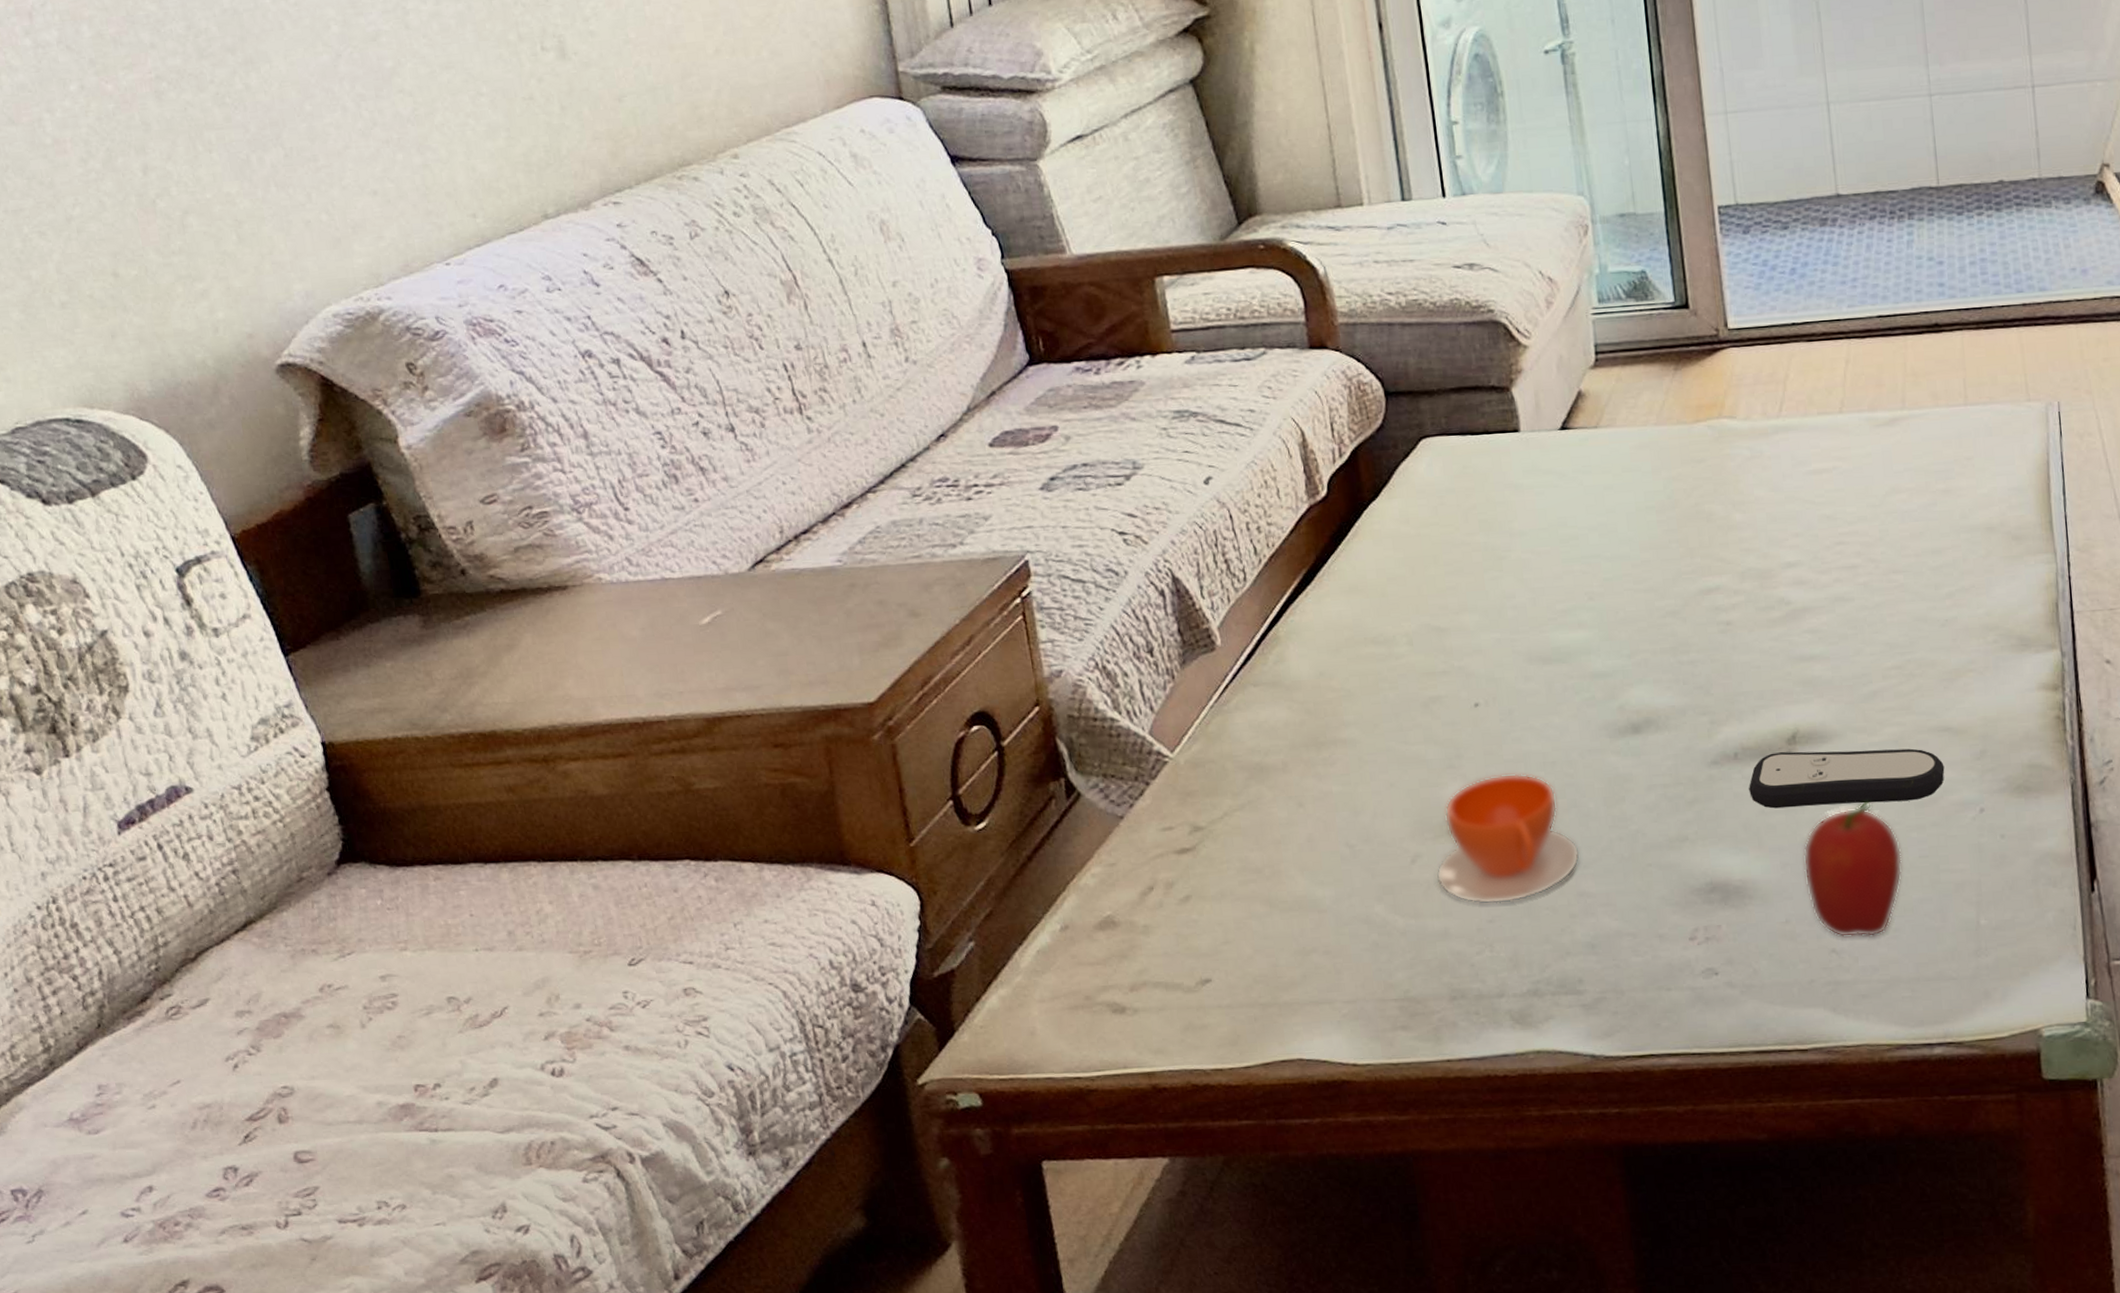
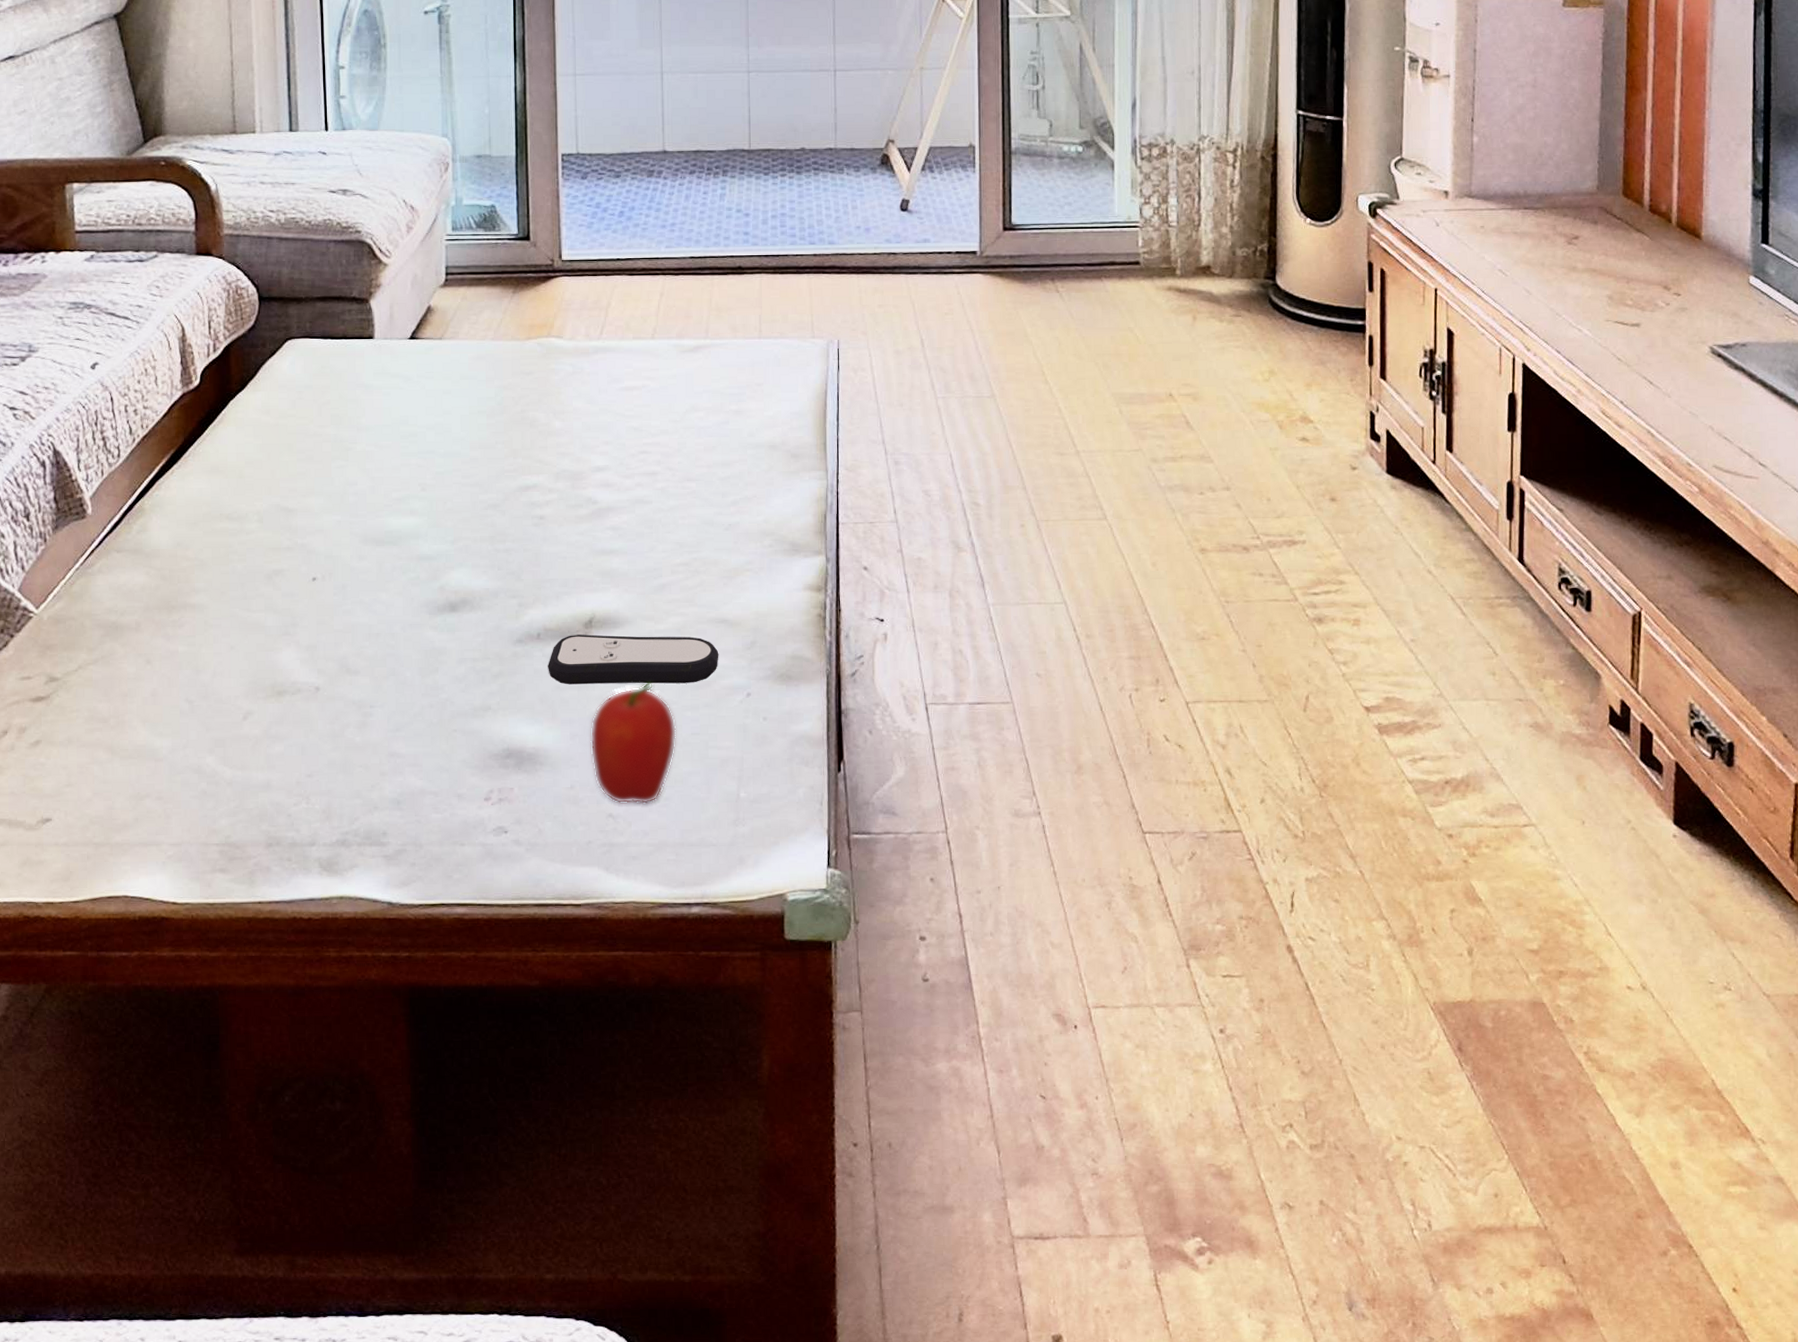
teacup: present [1436,773,1580,904] -> none [264,642,394,760]

